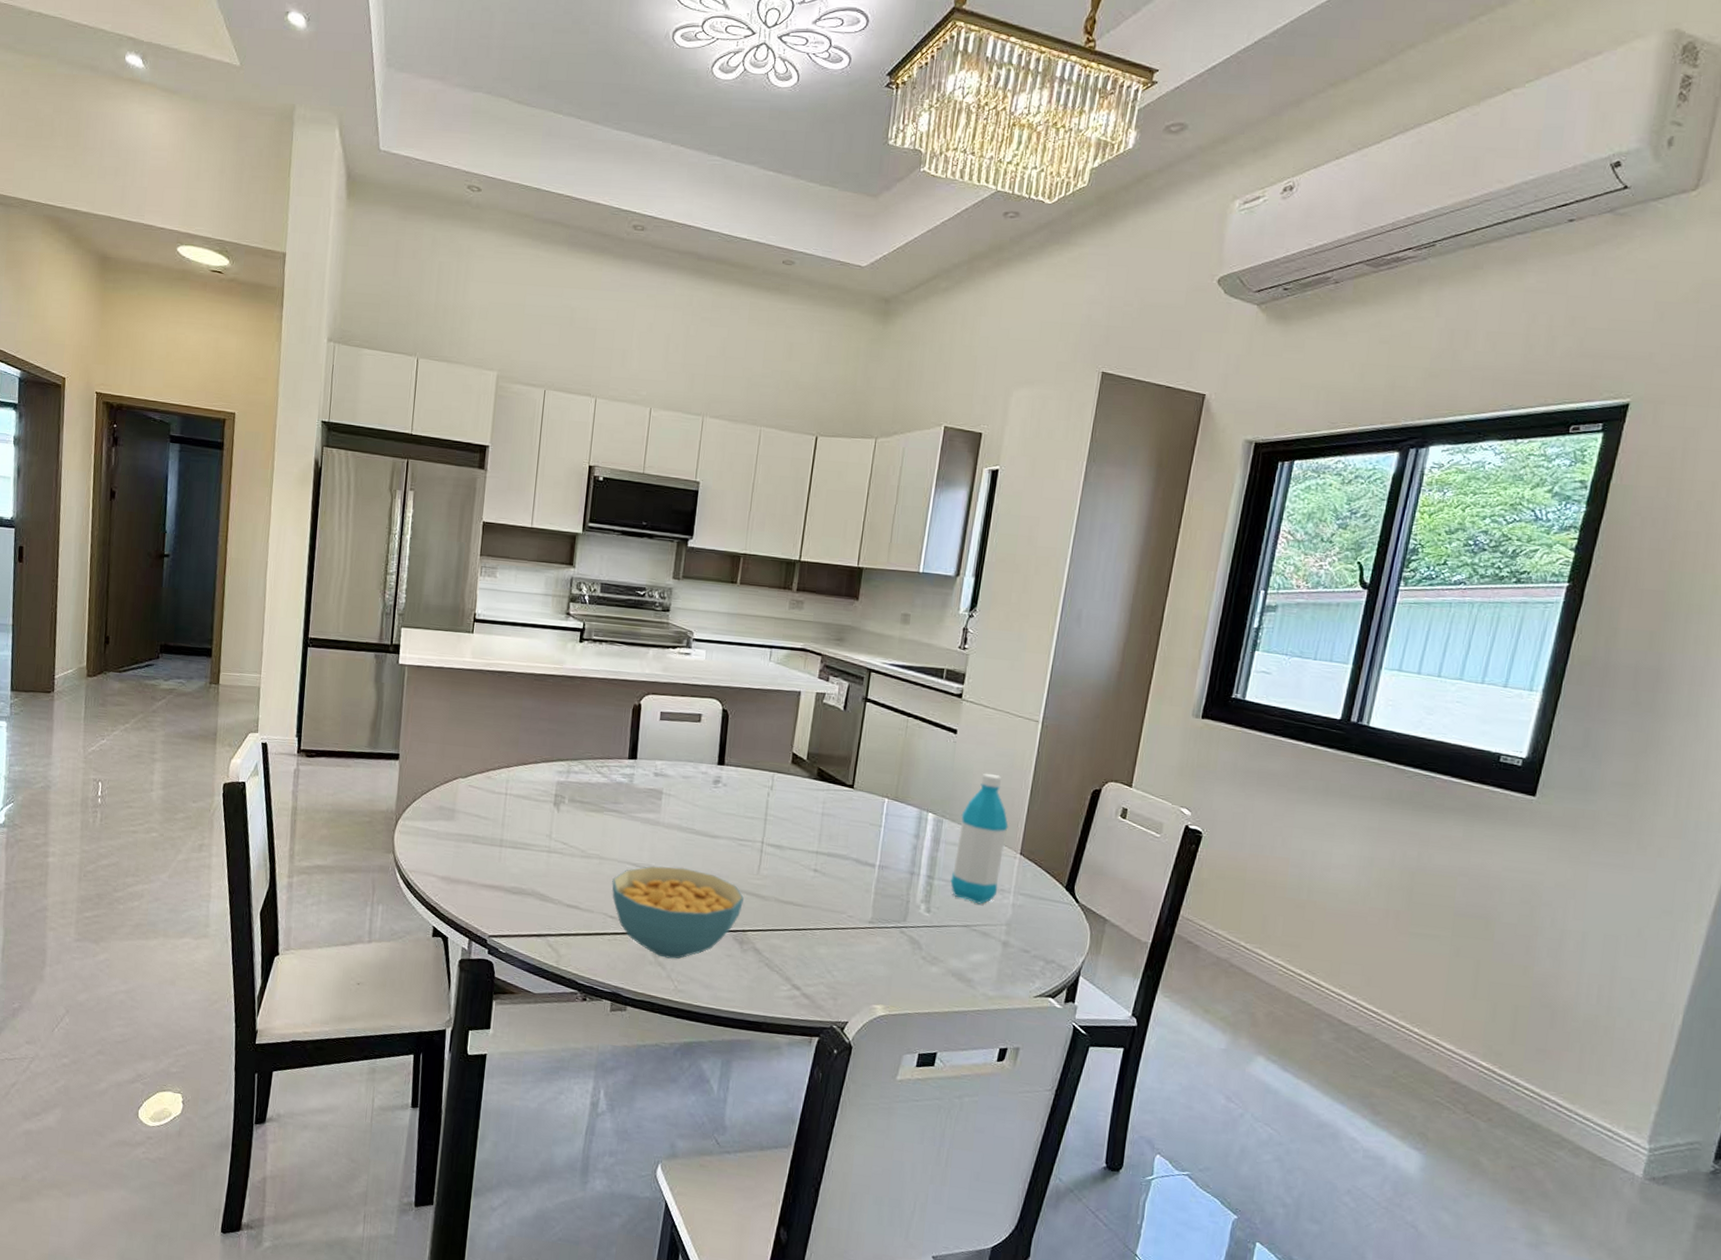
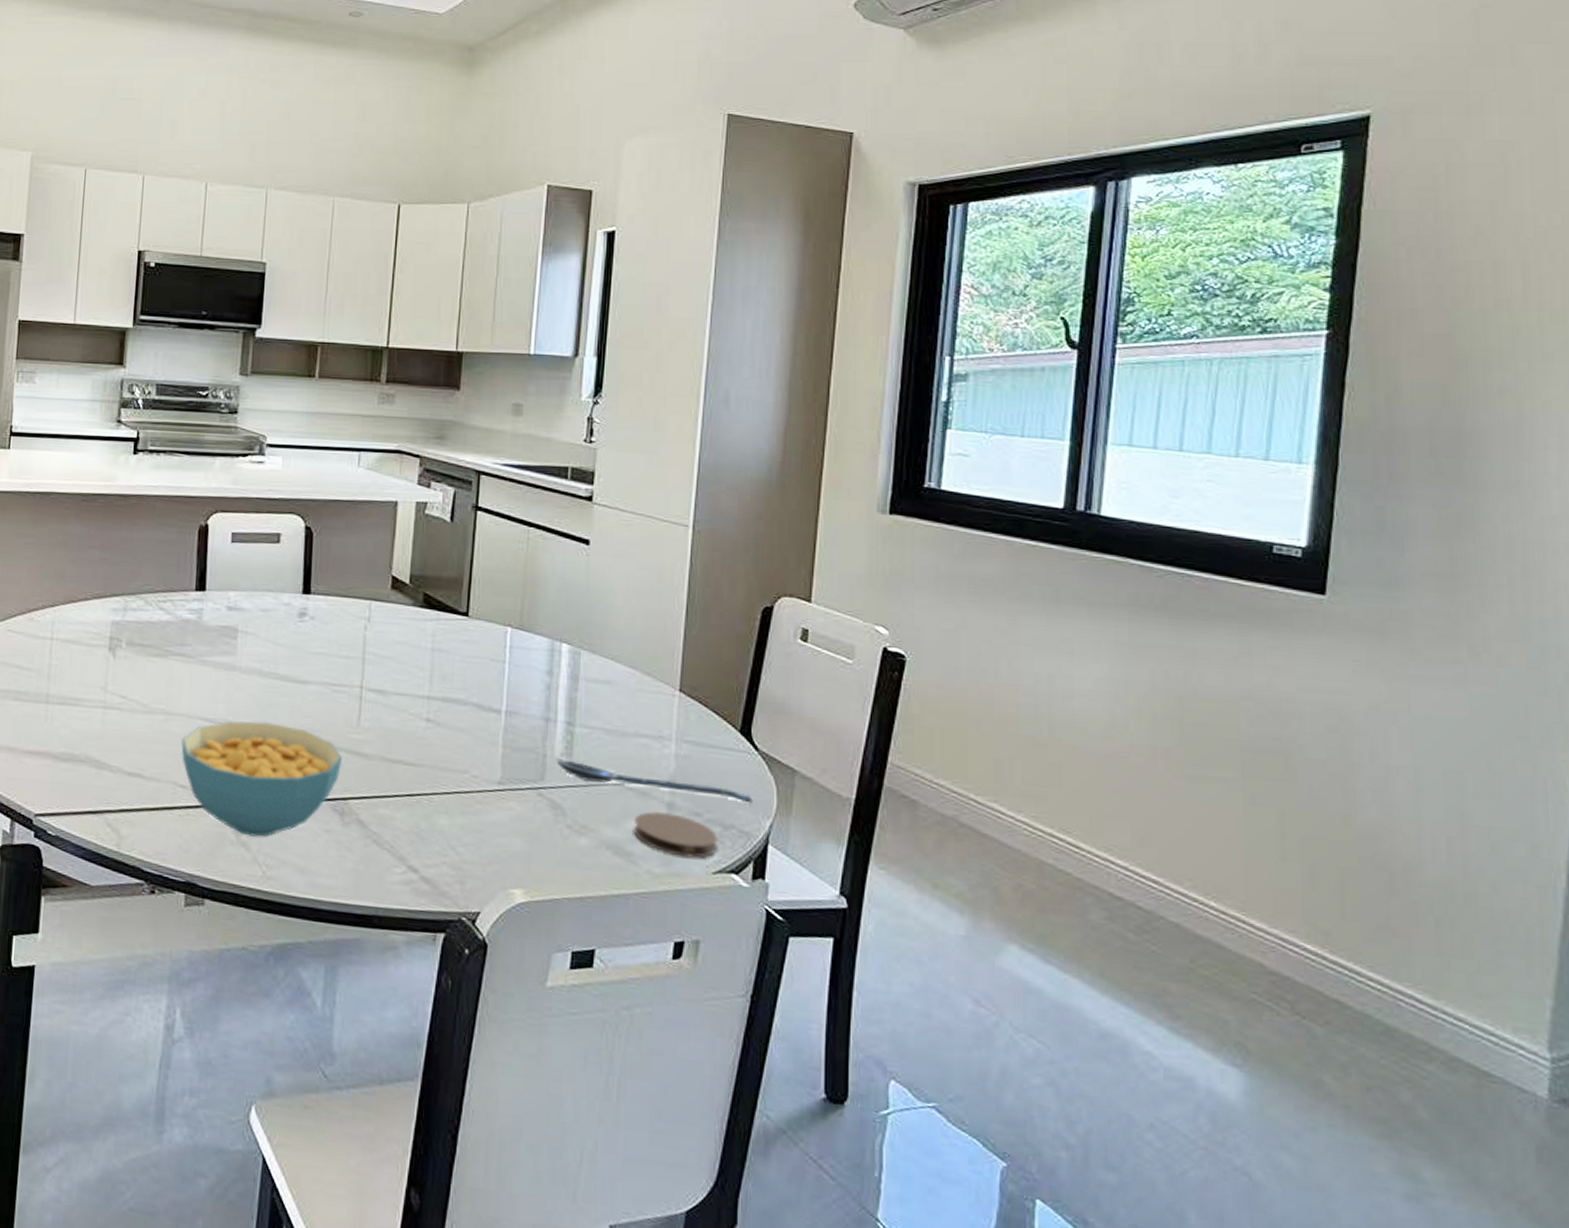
spoon: none [917,904,1072,944] -> present [556,758,754,804]
water bottle: present [950,773,1009,904] -> none [595,591,662,756]
coaster: none [974,948,1041,985] -> present [633,811,718,858]

